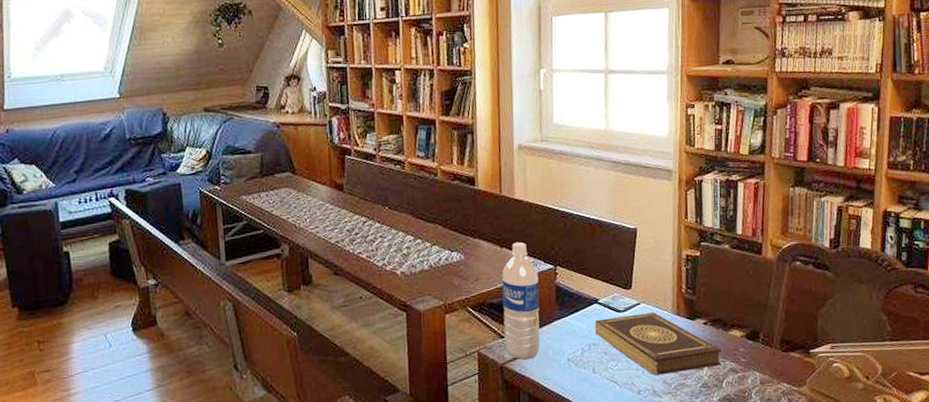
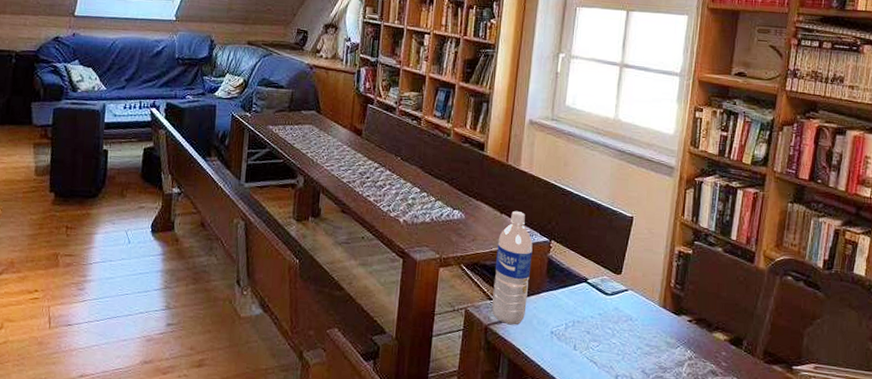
book: present [595,312,721,376] -> none [581,298,703,366]

